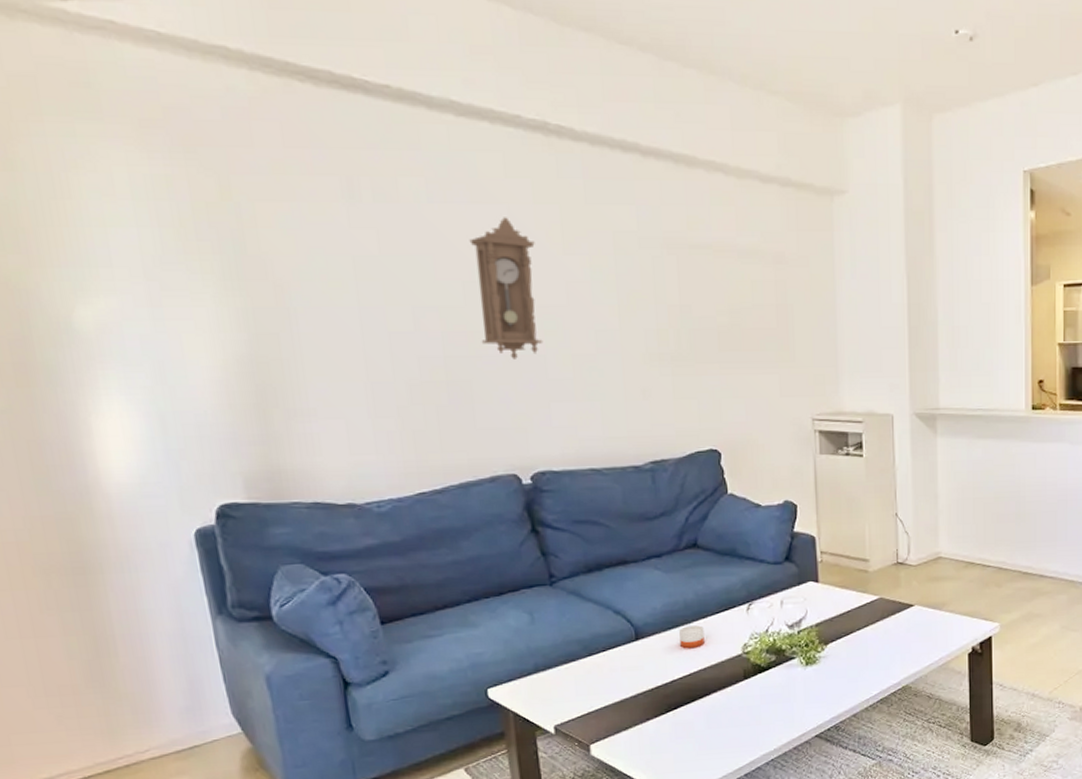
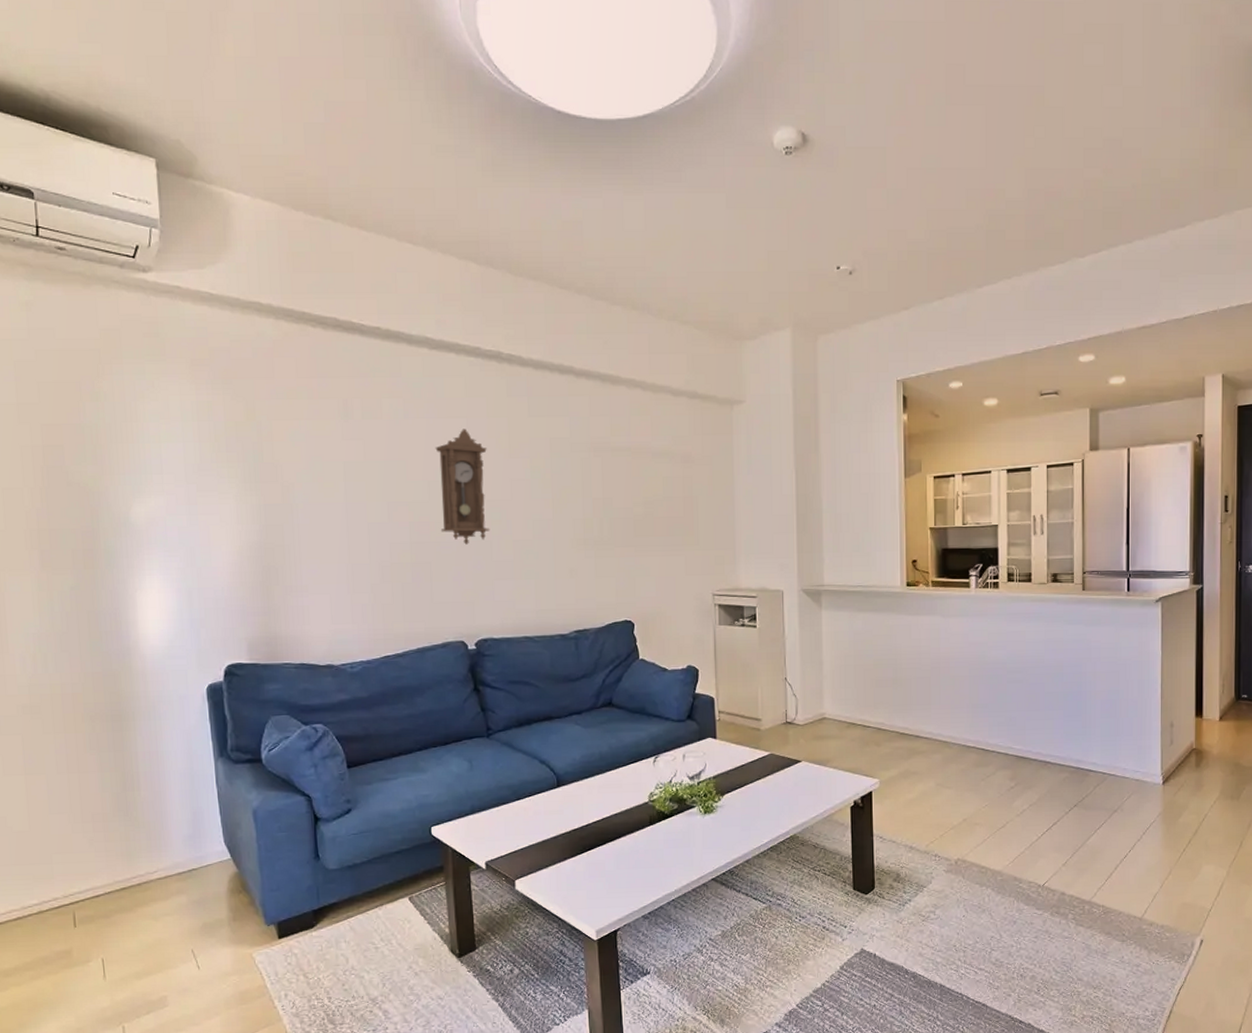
candle: present [679,625,705,649] -> none [595,775,616,796]

